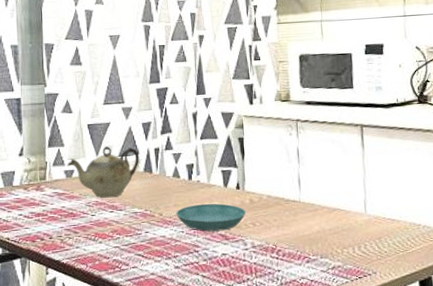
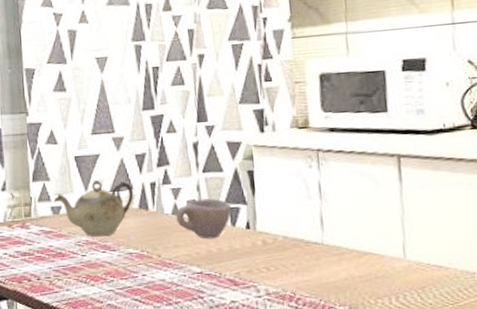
saucer: present [175,203,246,232] -> none [176,244,258,276]
cup: none [176,162,224,199] -> present [176,198,231,239]

